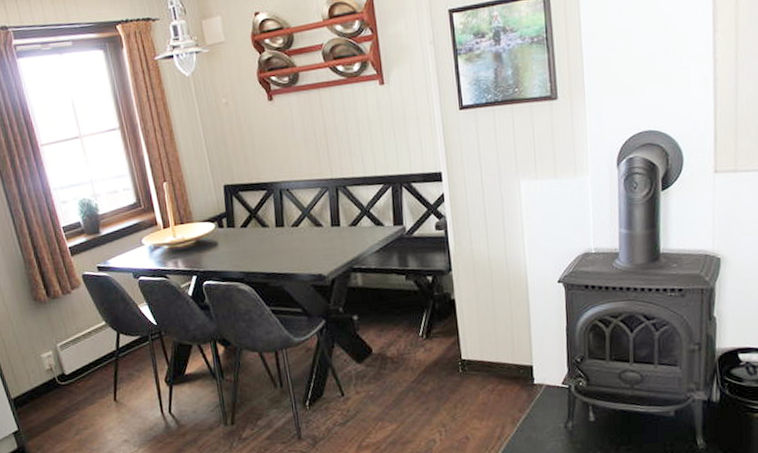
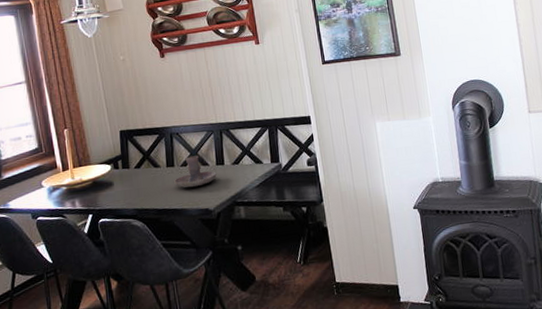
candle holder: none [284,215,332,251] -> present [174,155,217,188]

